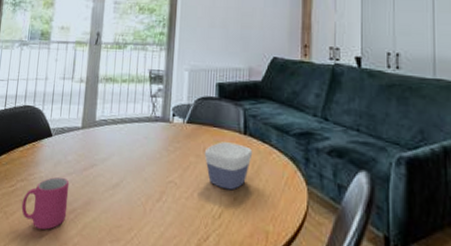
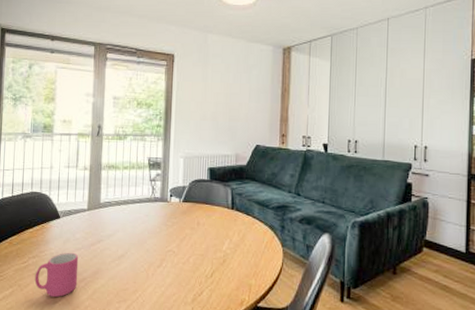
bowl: present [204,142,253,191] -> none [198,216,239,255]

